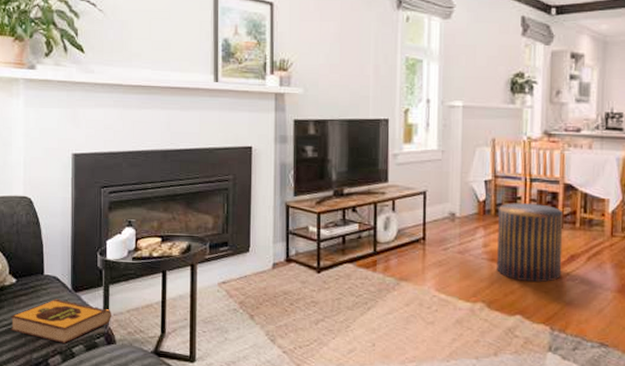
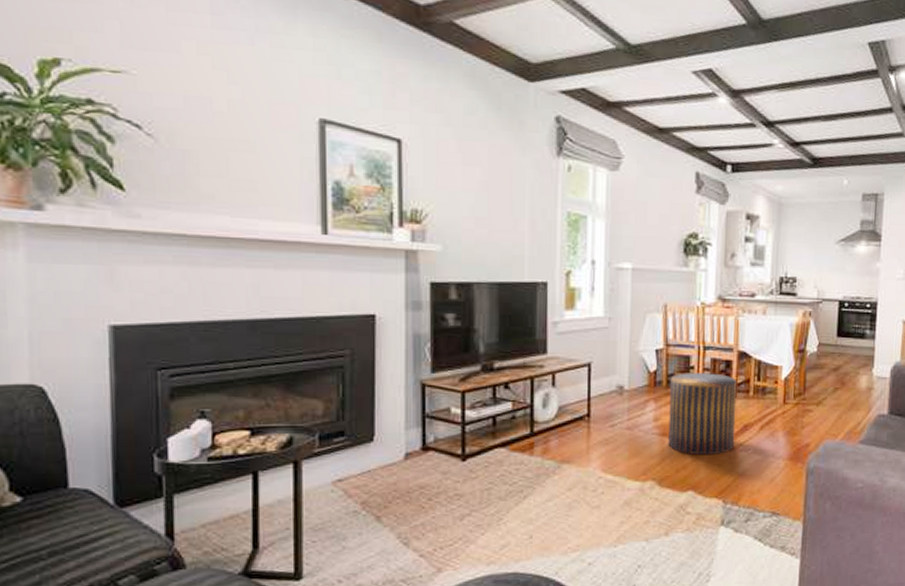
hardback book: present [10,299,112,344] -> none [14,518,179,576]

